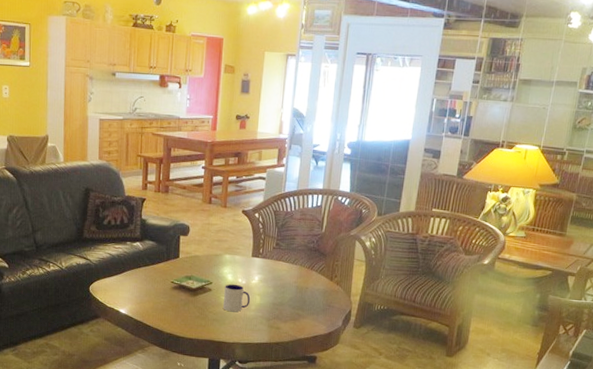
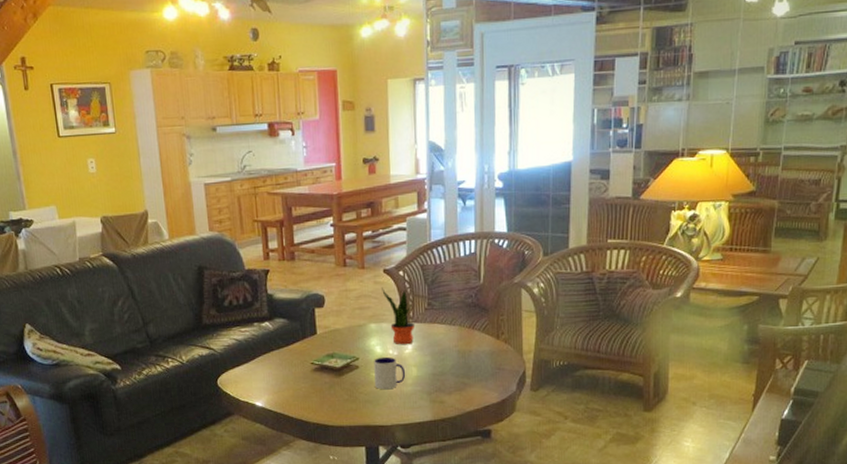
potted plant: none [239,225,264,276] -> present [382,287,415,345]

